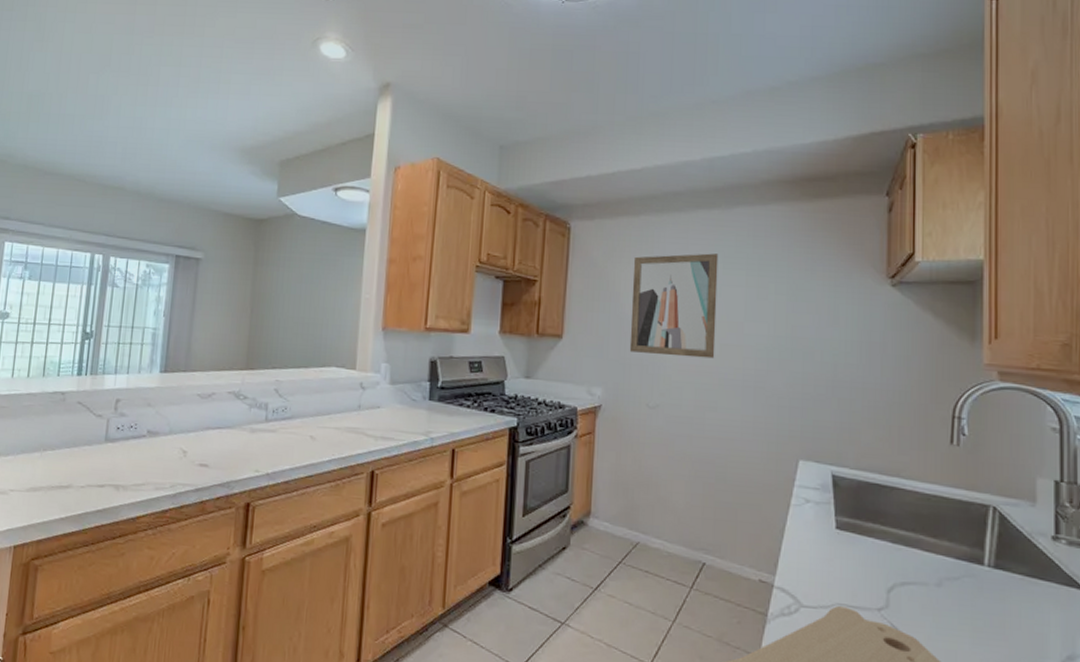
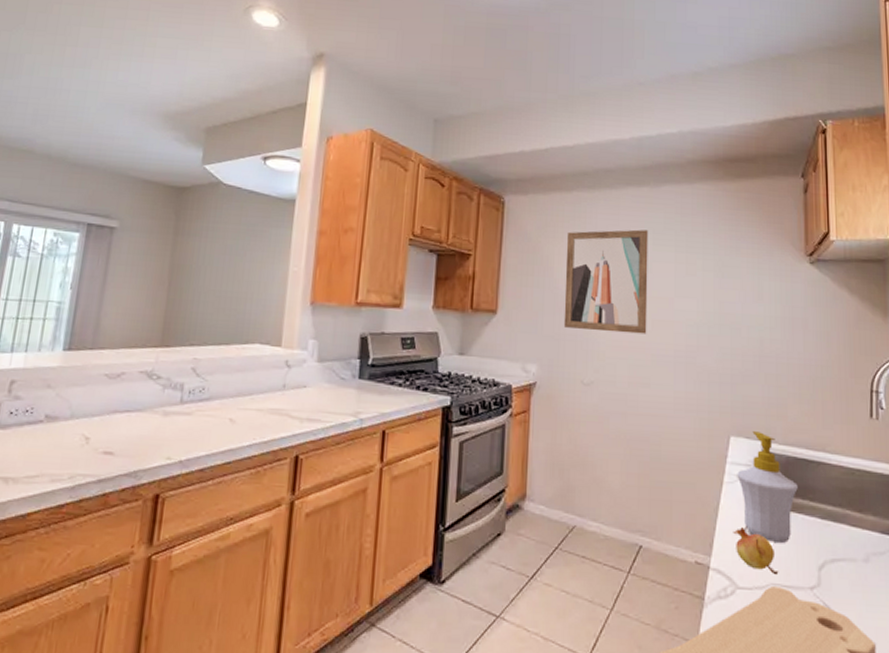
fruit: none [799,548,844,596] -> present [733,526,777,576]
soap bottle: none [805,455,869,566] -> present [737,431,798,544]

